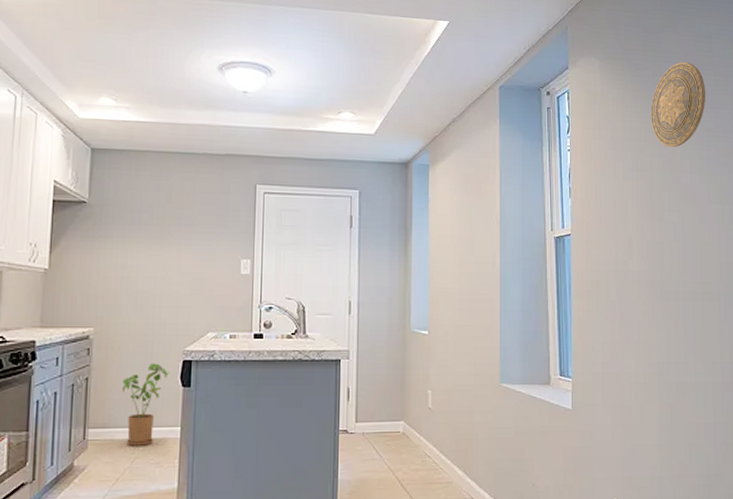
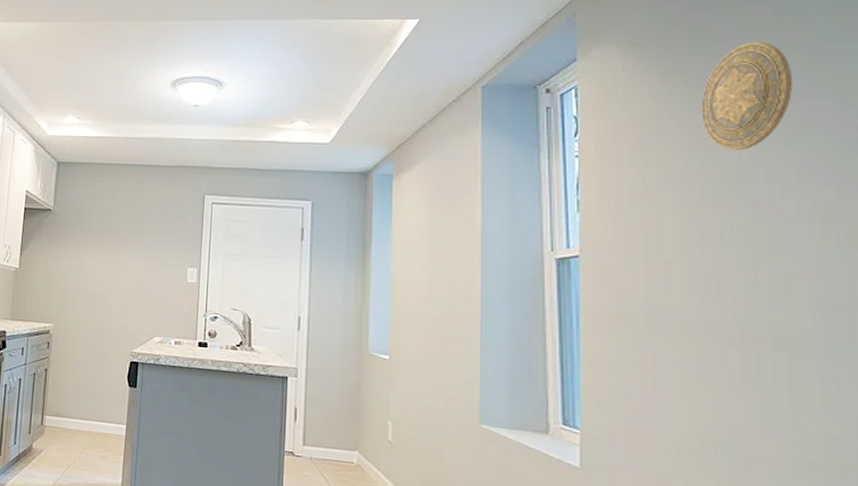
house plant: present [121,363,171,446] -> none [75,361,119,439]

